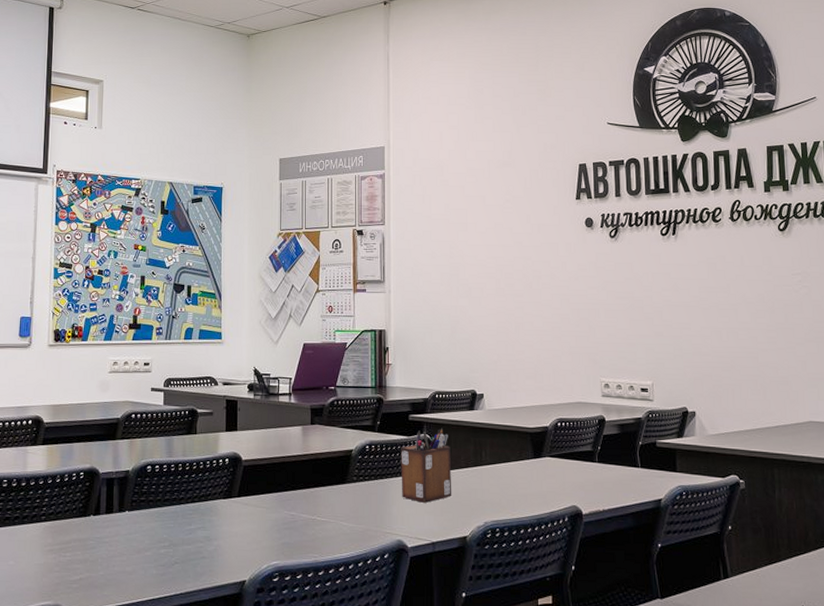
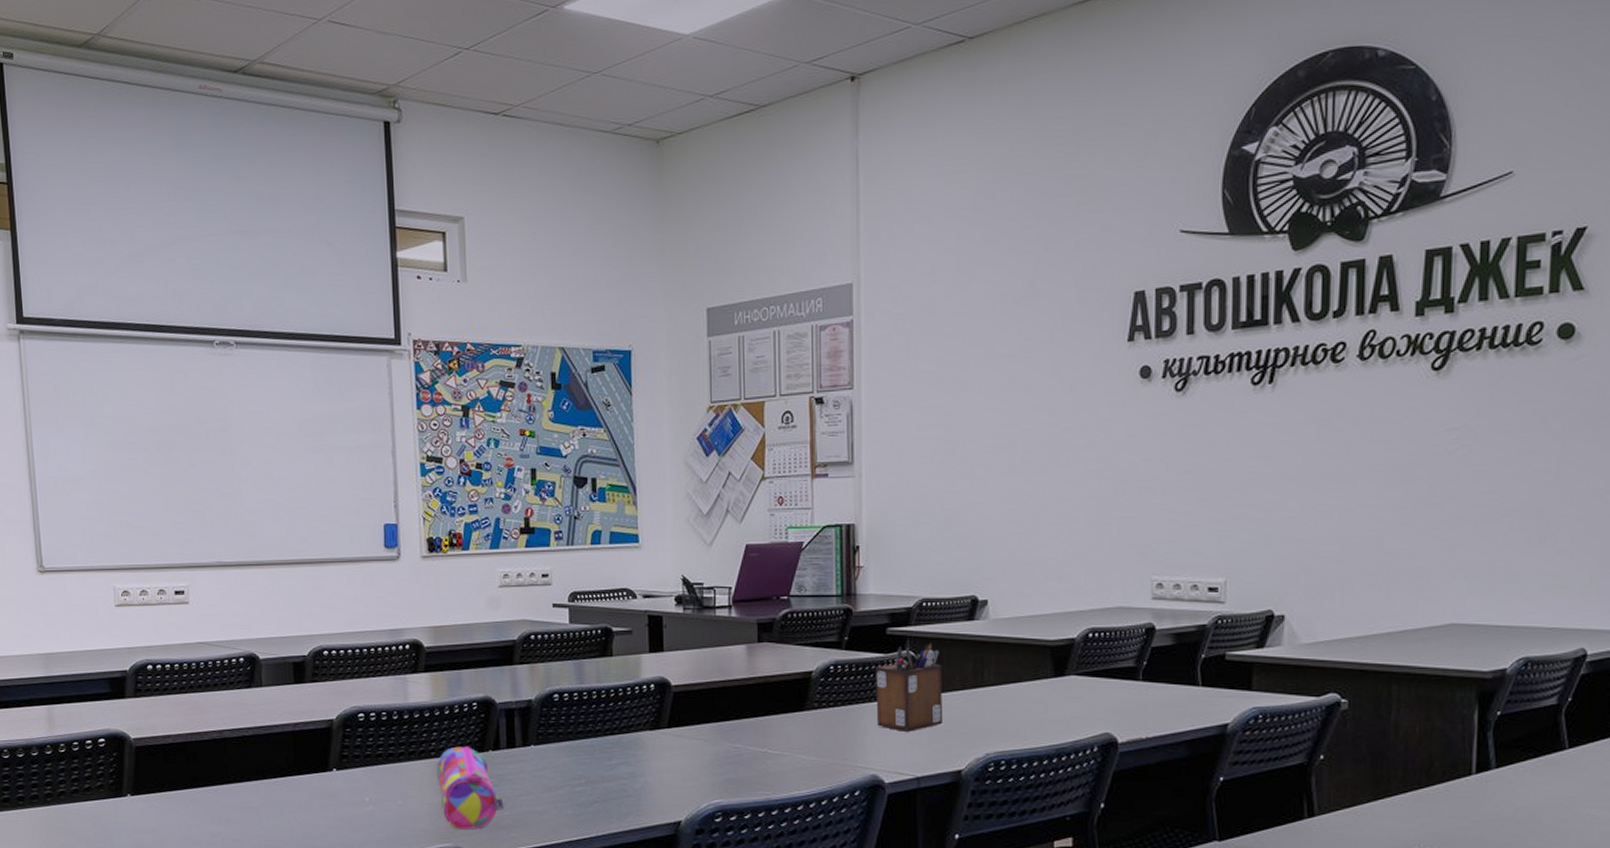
pencil case: none [44,511,100,589] -> present [436,746,504,830]

